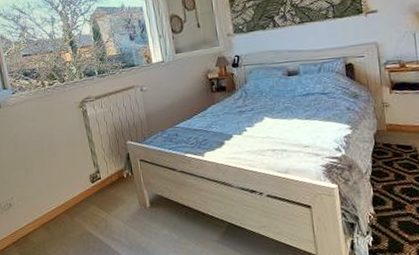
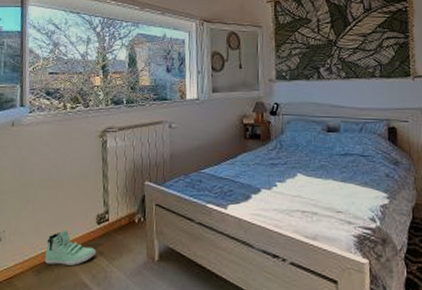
sneaker: none [50,190,96,221] -> present [45,229,97,266]

